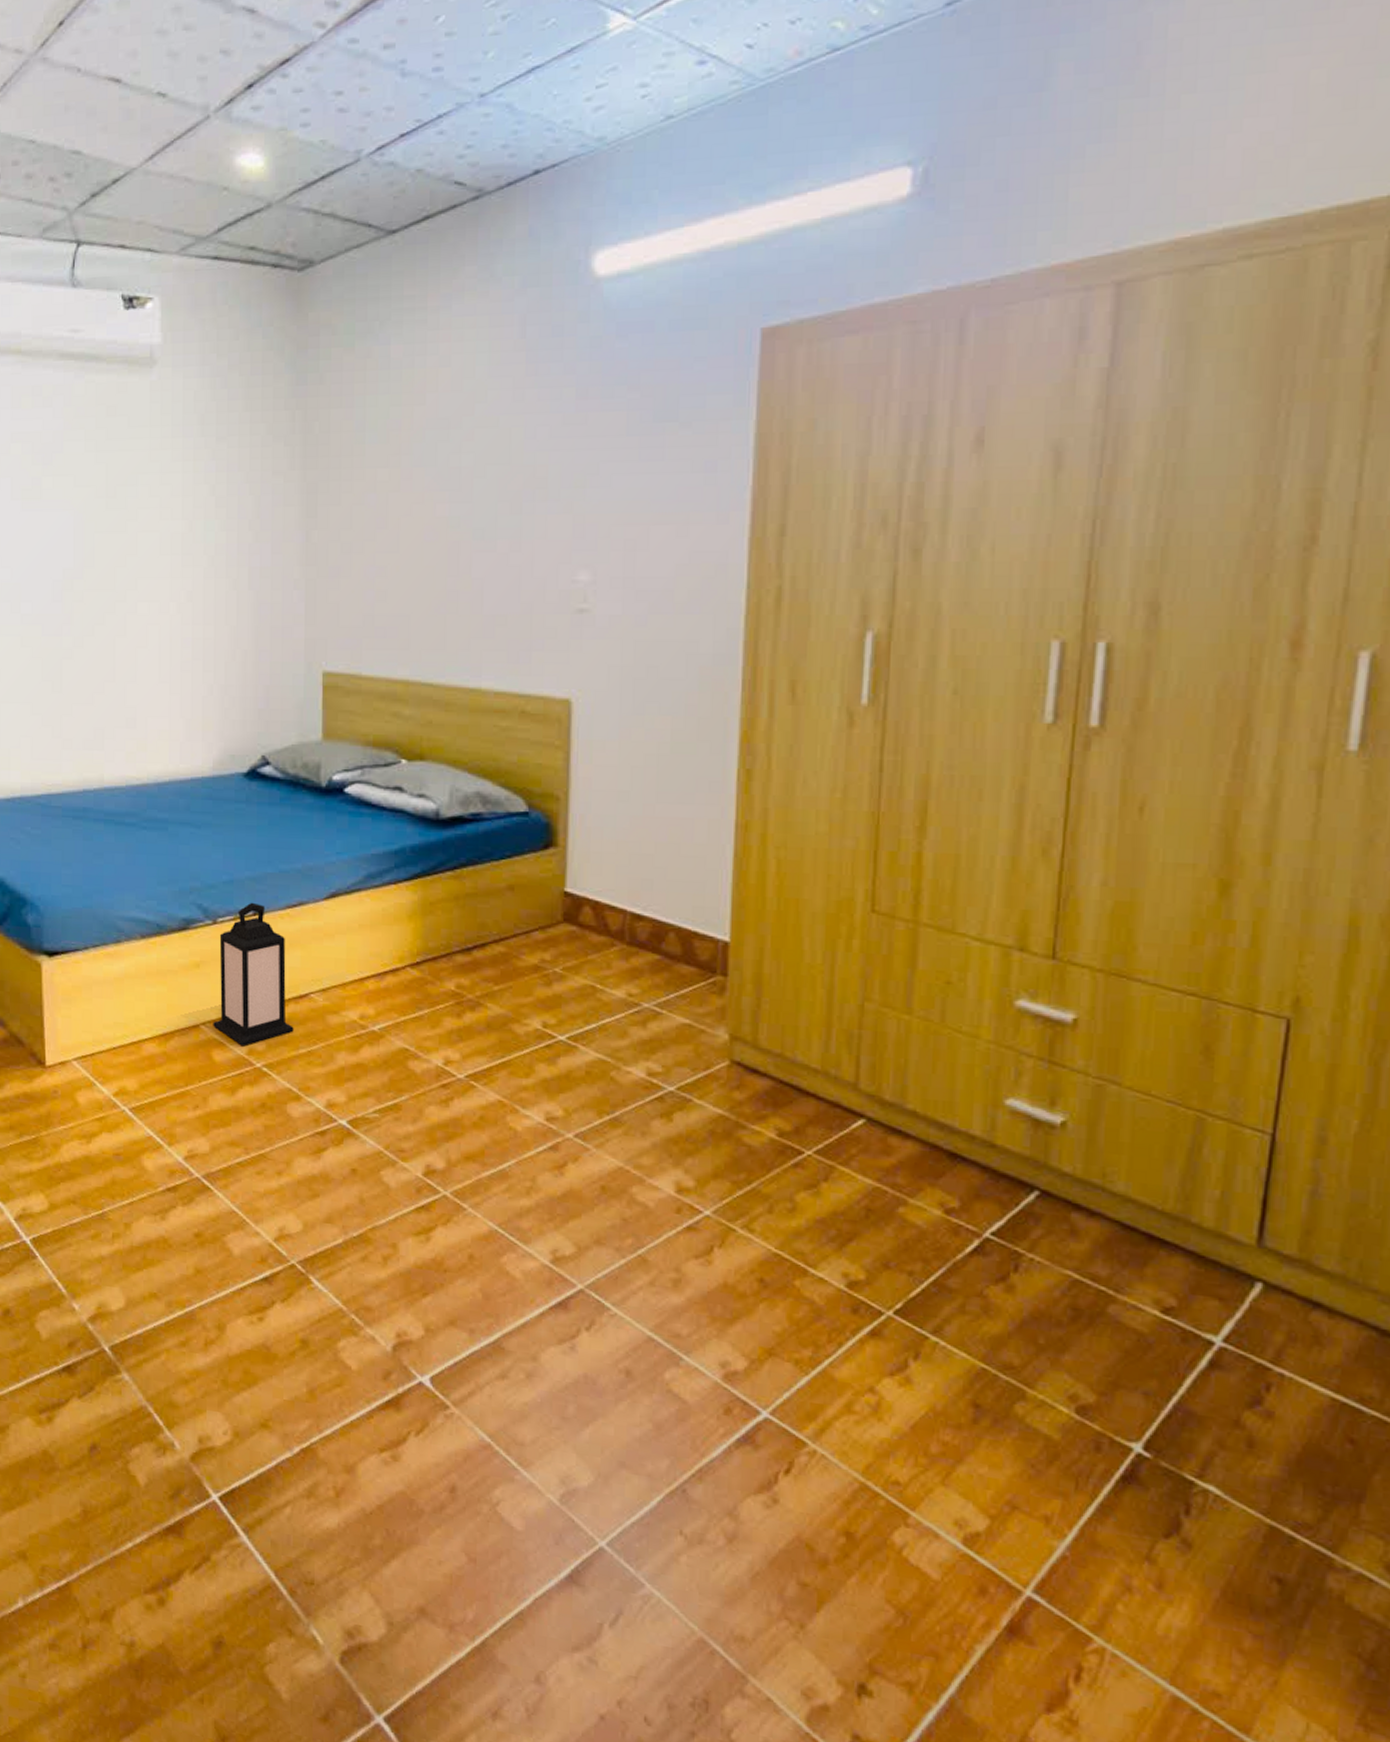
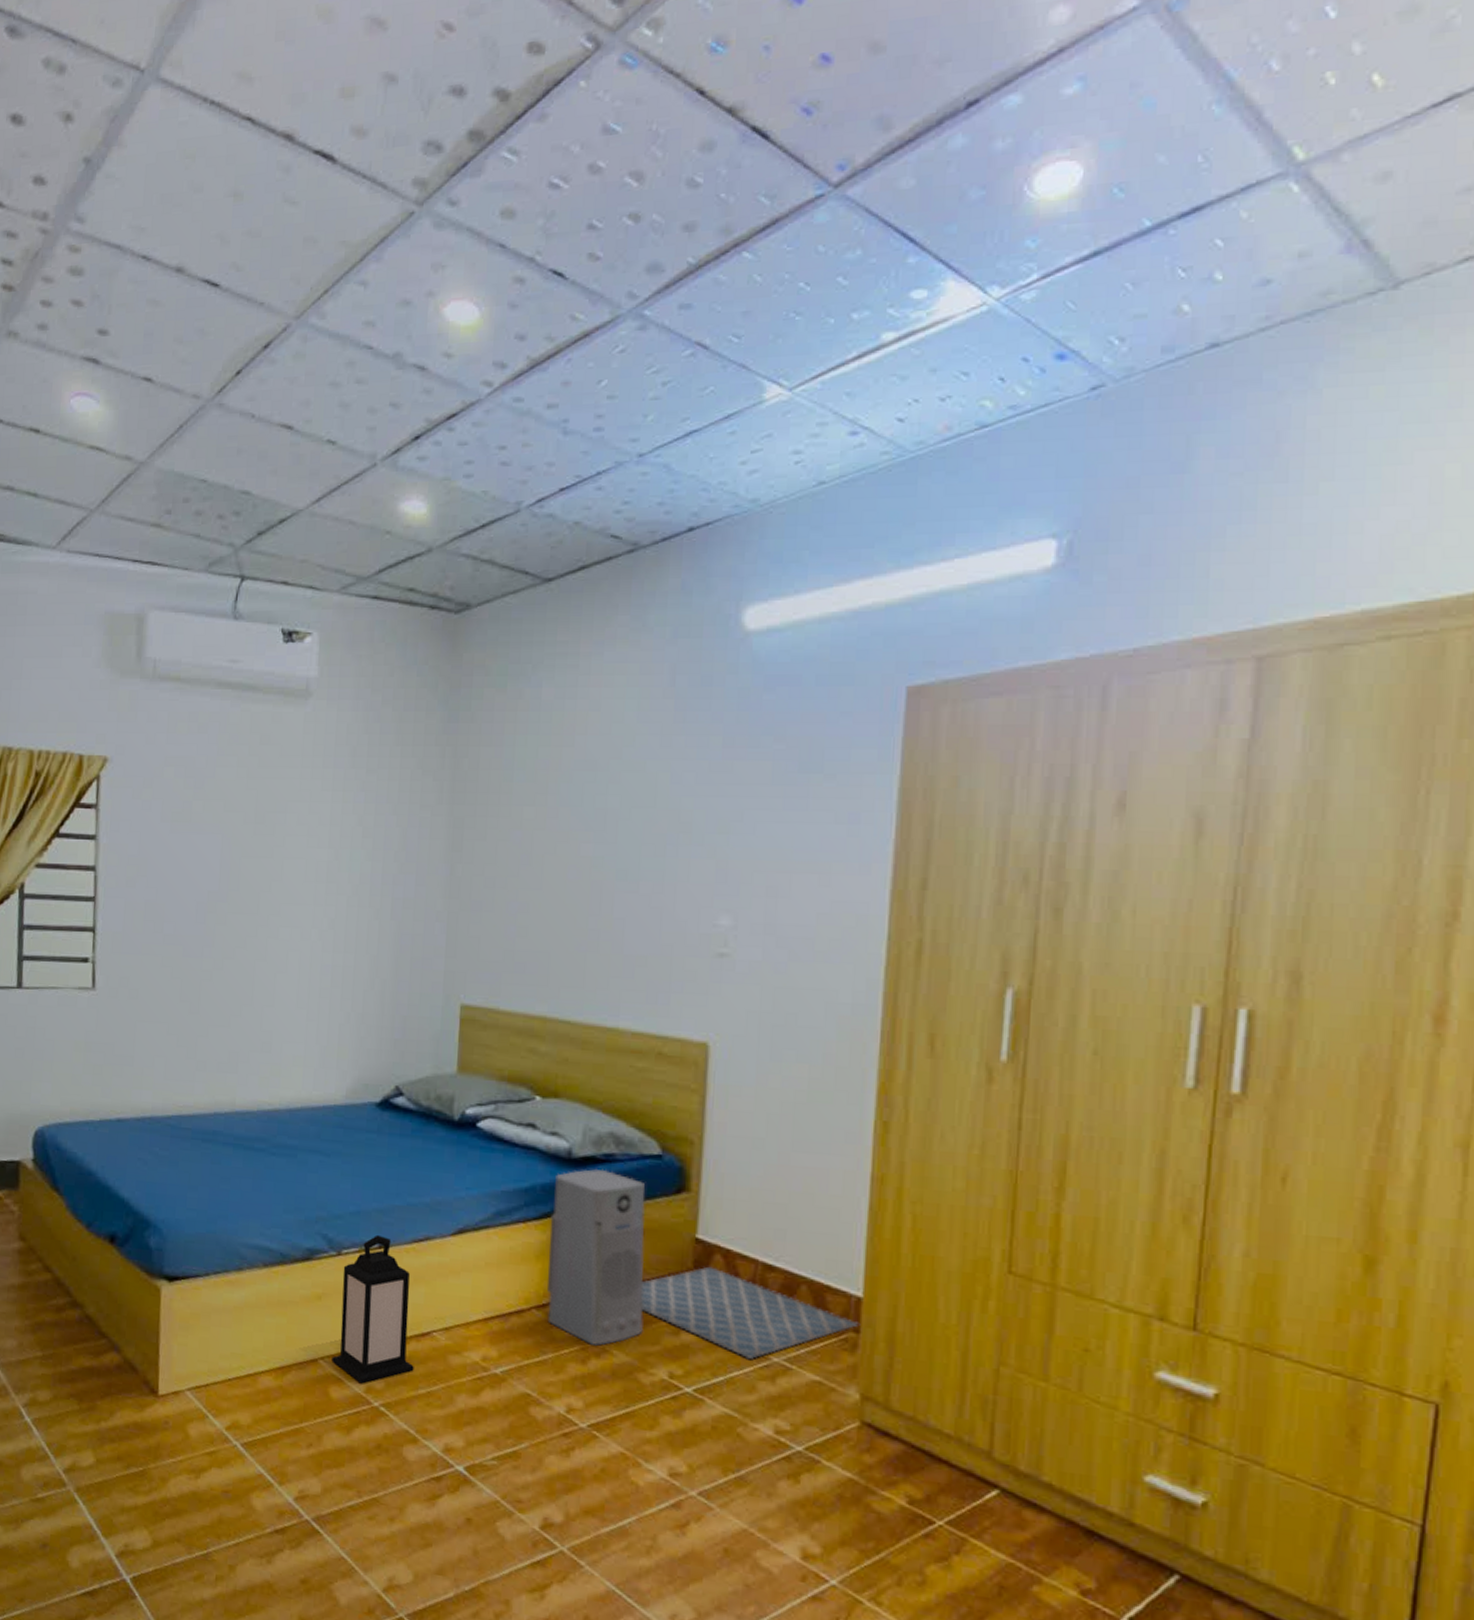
air purifier: none [420,828,516,1000] -> present [547,1168,645,1346]
bath mat: none [513,918,728,1007] -> present [641,1266,861,1360]

